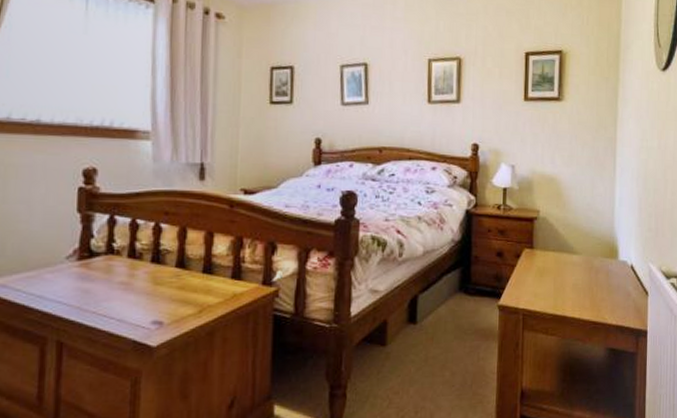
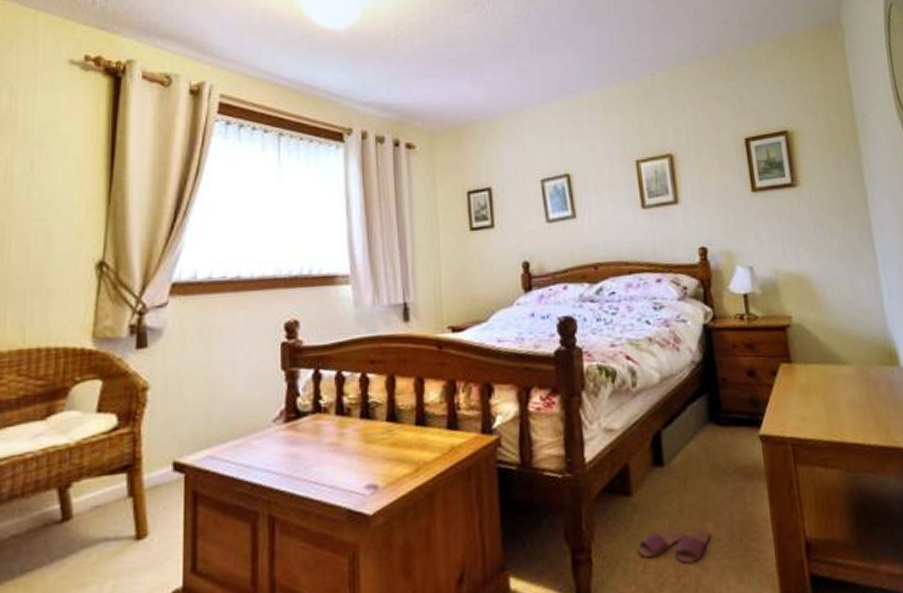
slippers: none [386,375,446,402] -> present [638,528,710,564]

